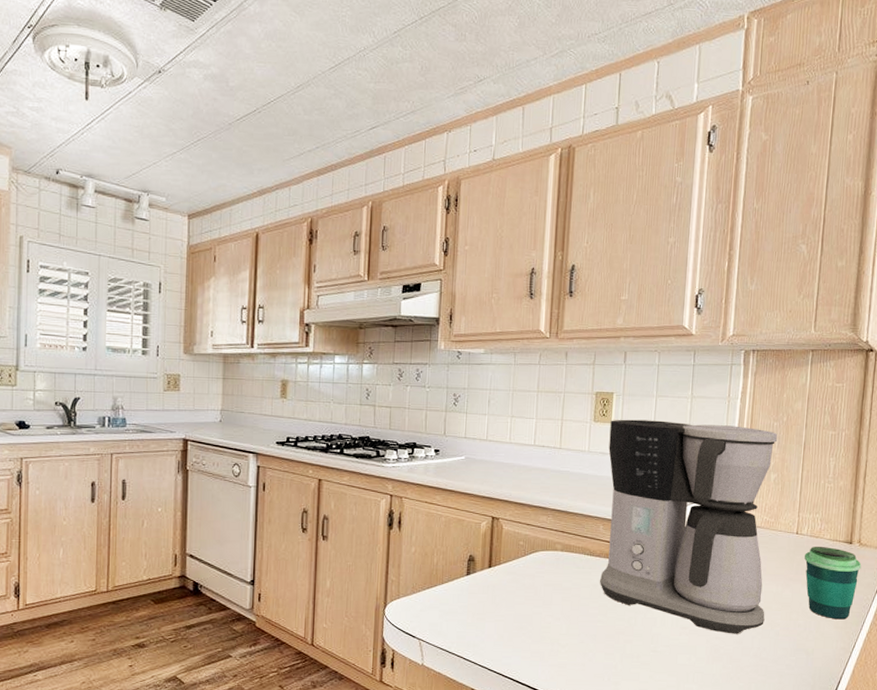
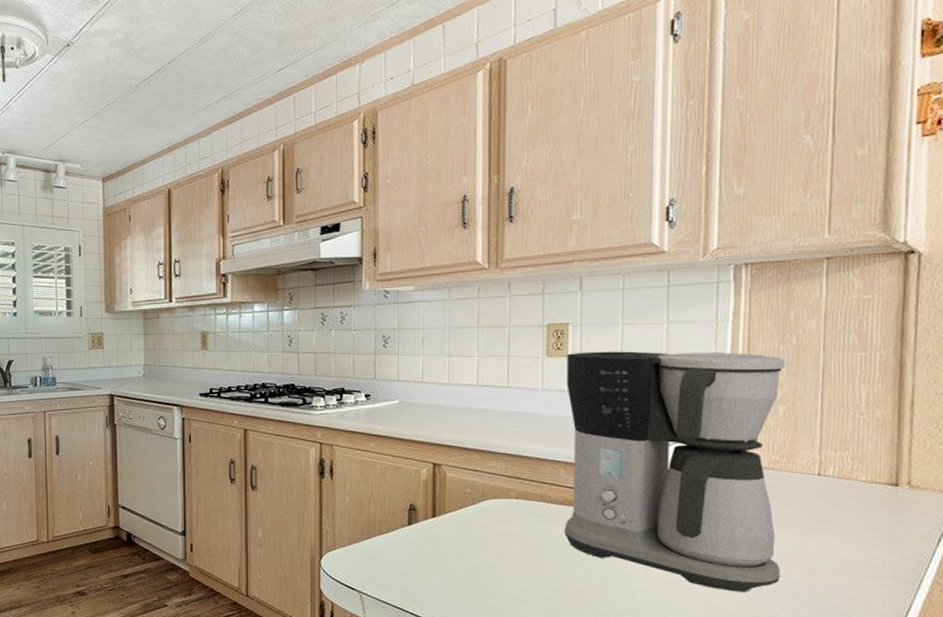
cup: present [804,547,862,620] -> none [831,490,914,577]

